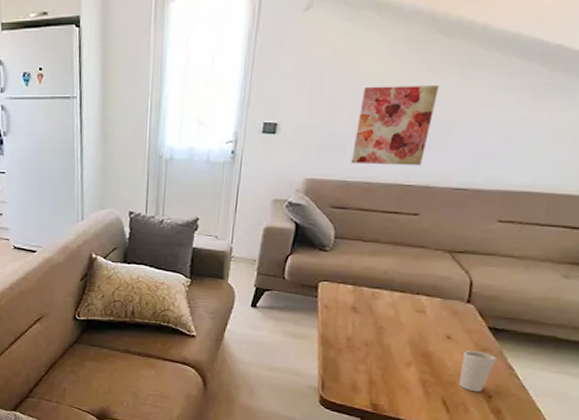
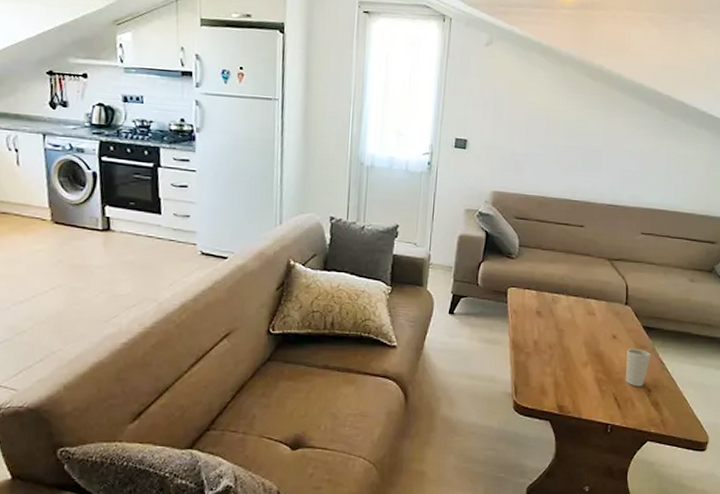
wall art: present [351,85,439,166] -> none [529,114,591,184]

